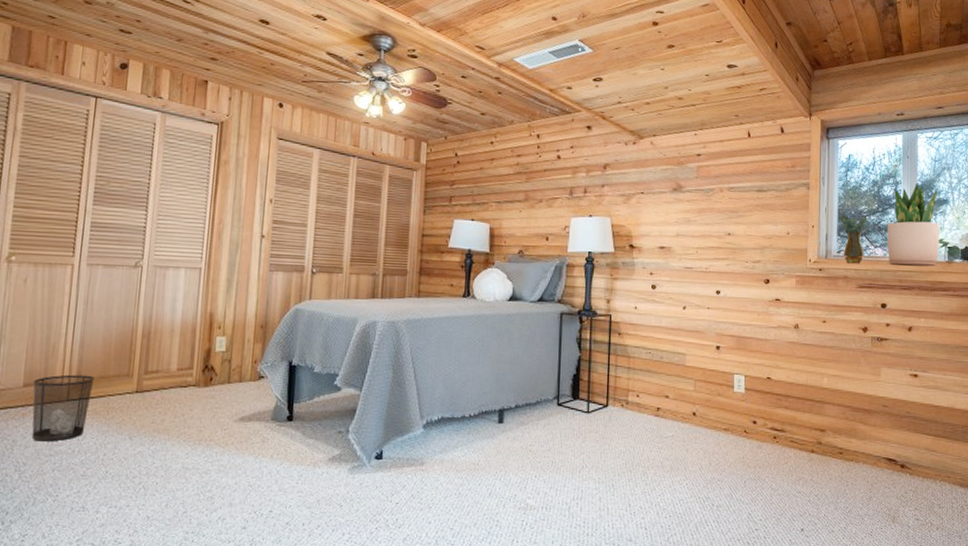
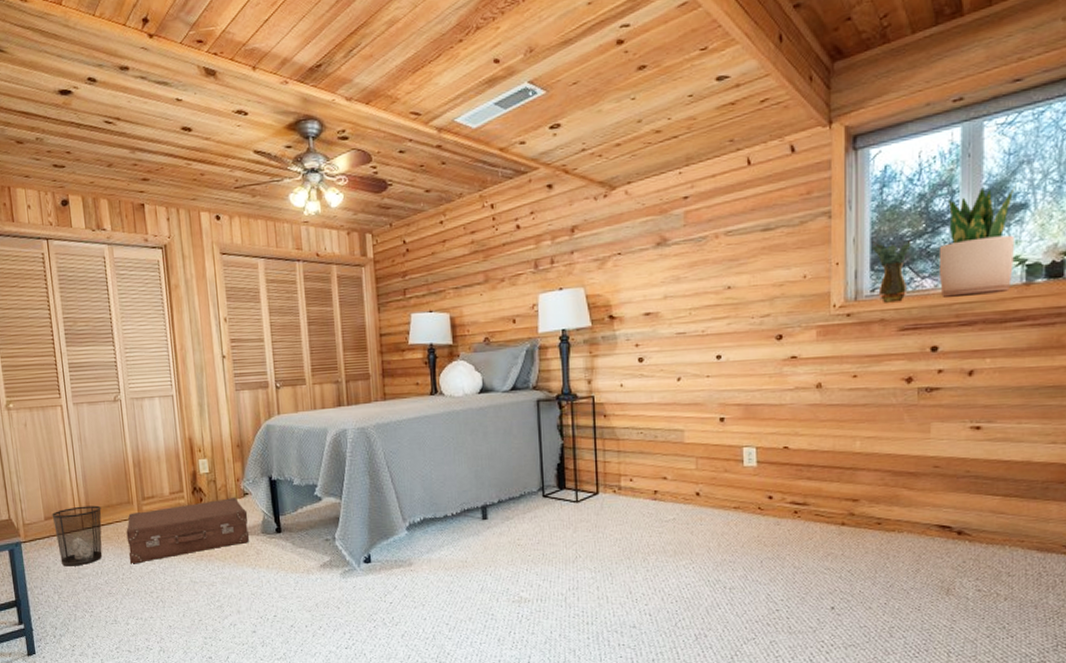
suitcase: none [115,380,260,444] -> present [126,498,250,564]

